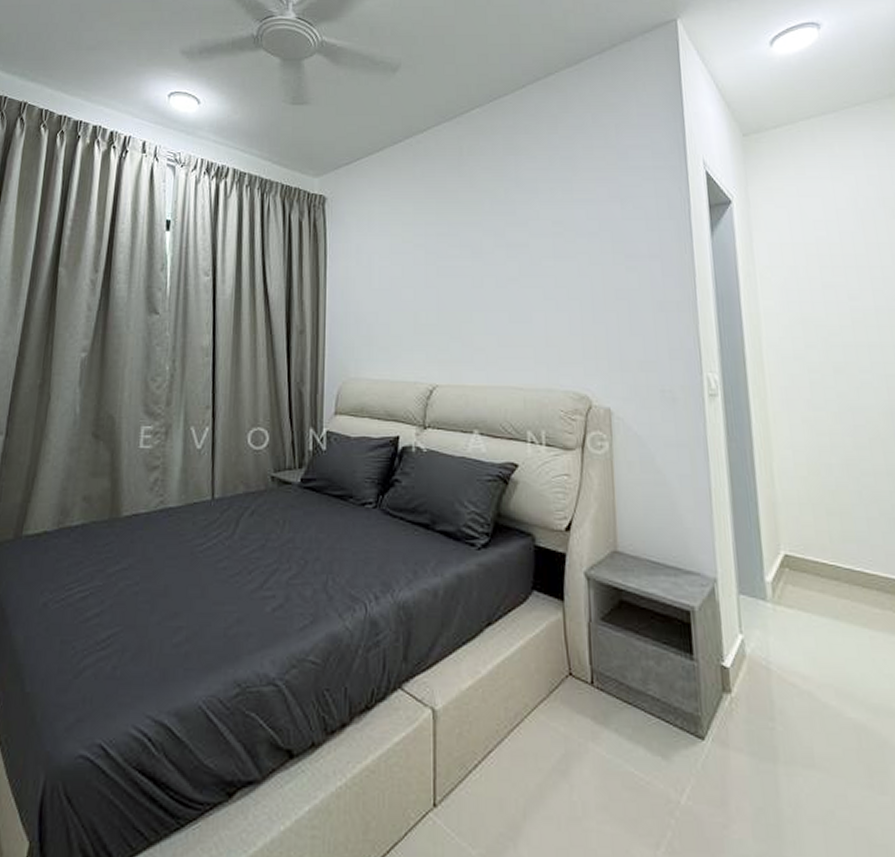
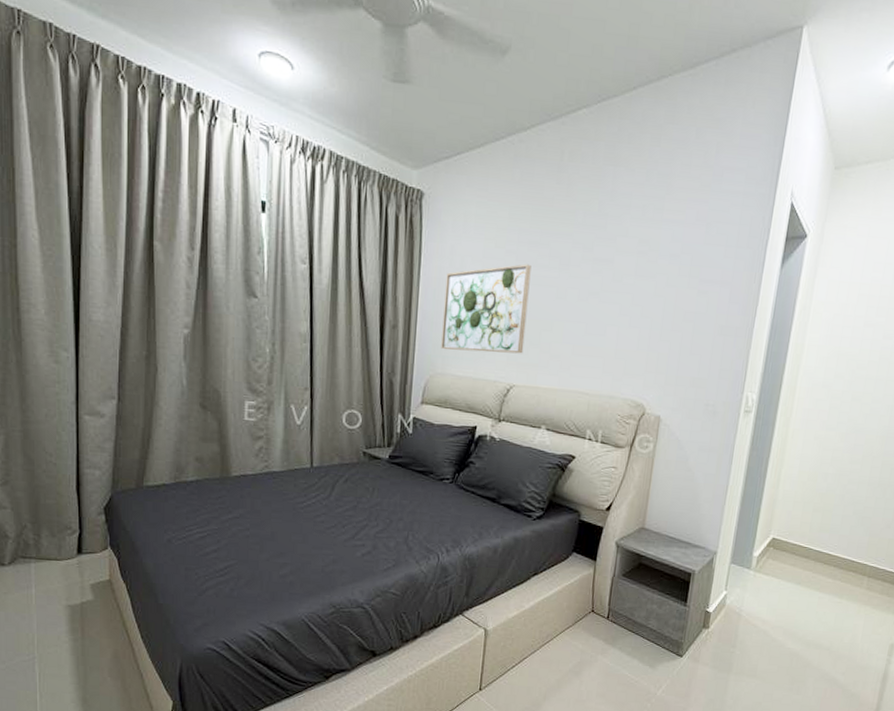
wall art: none [353,256,444,351] -> present [441,264,531,354]

